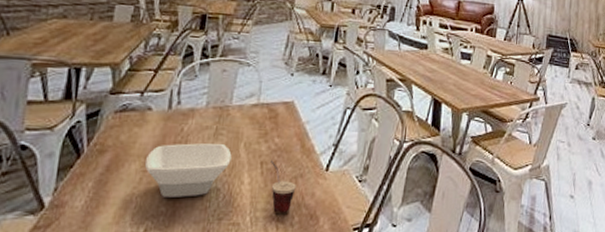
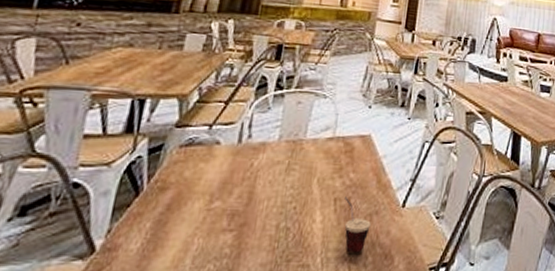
bowl: present [144,143,232,197] -> none [209,179,304,238]

